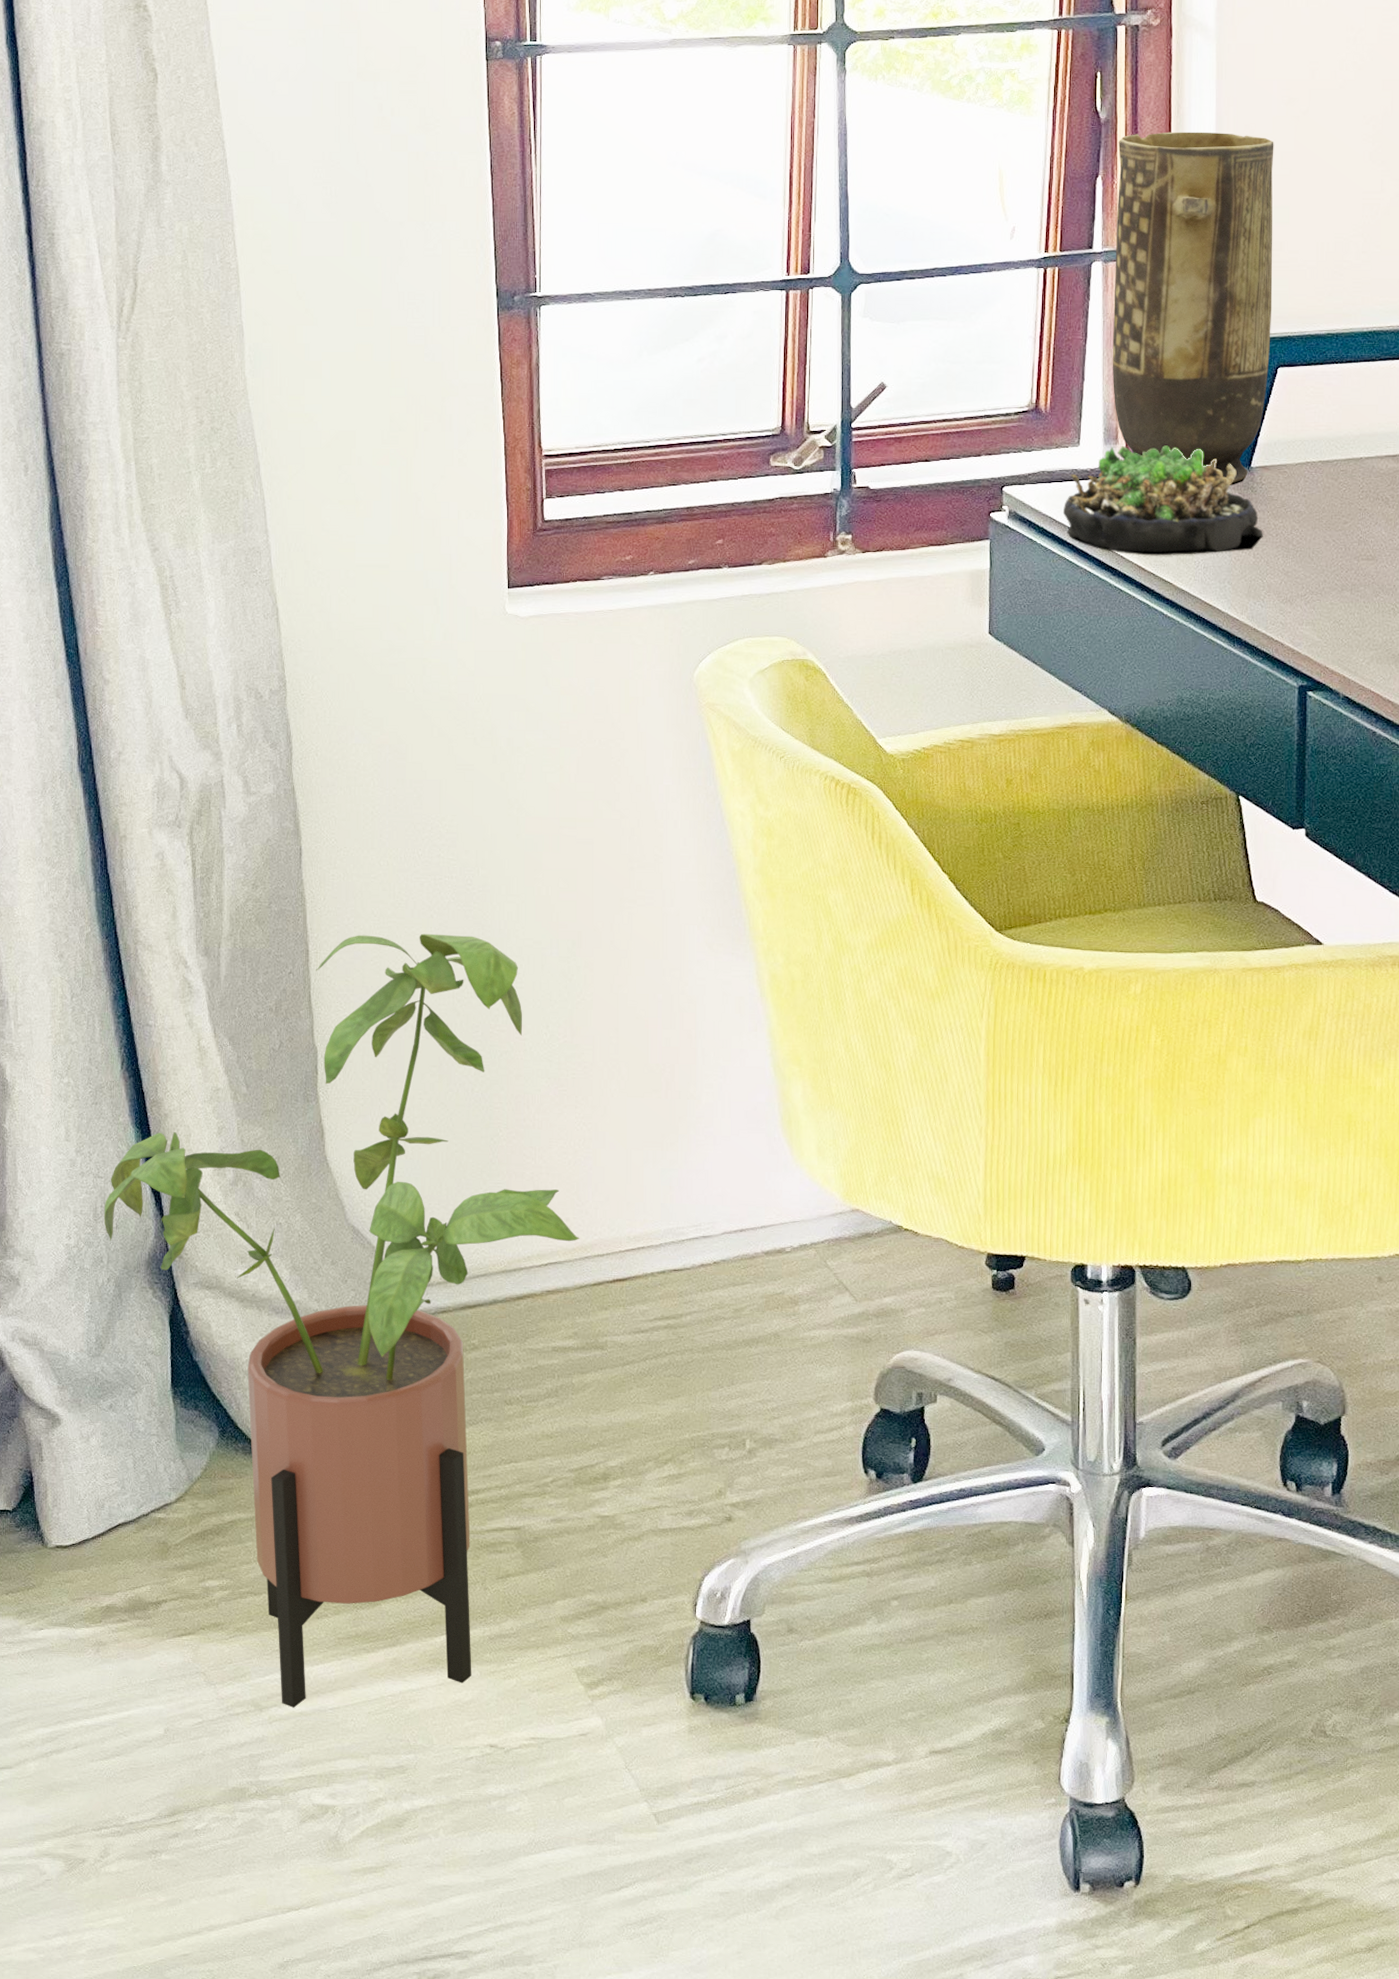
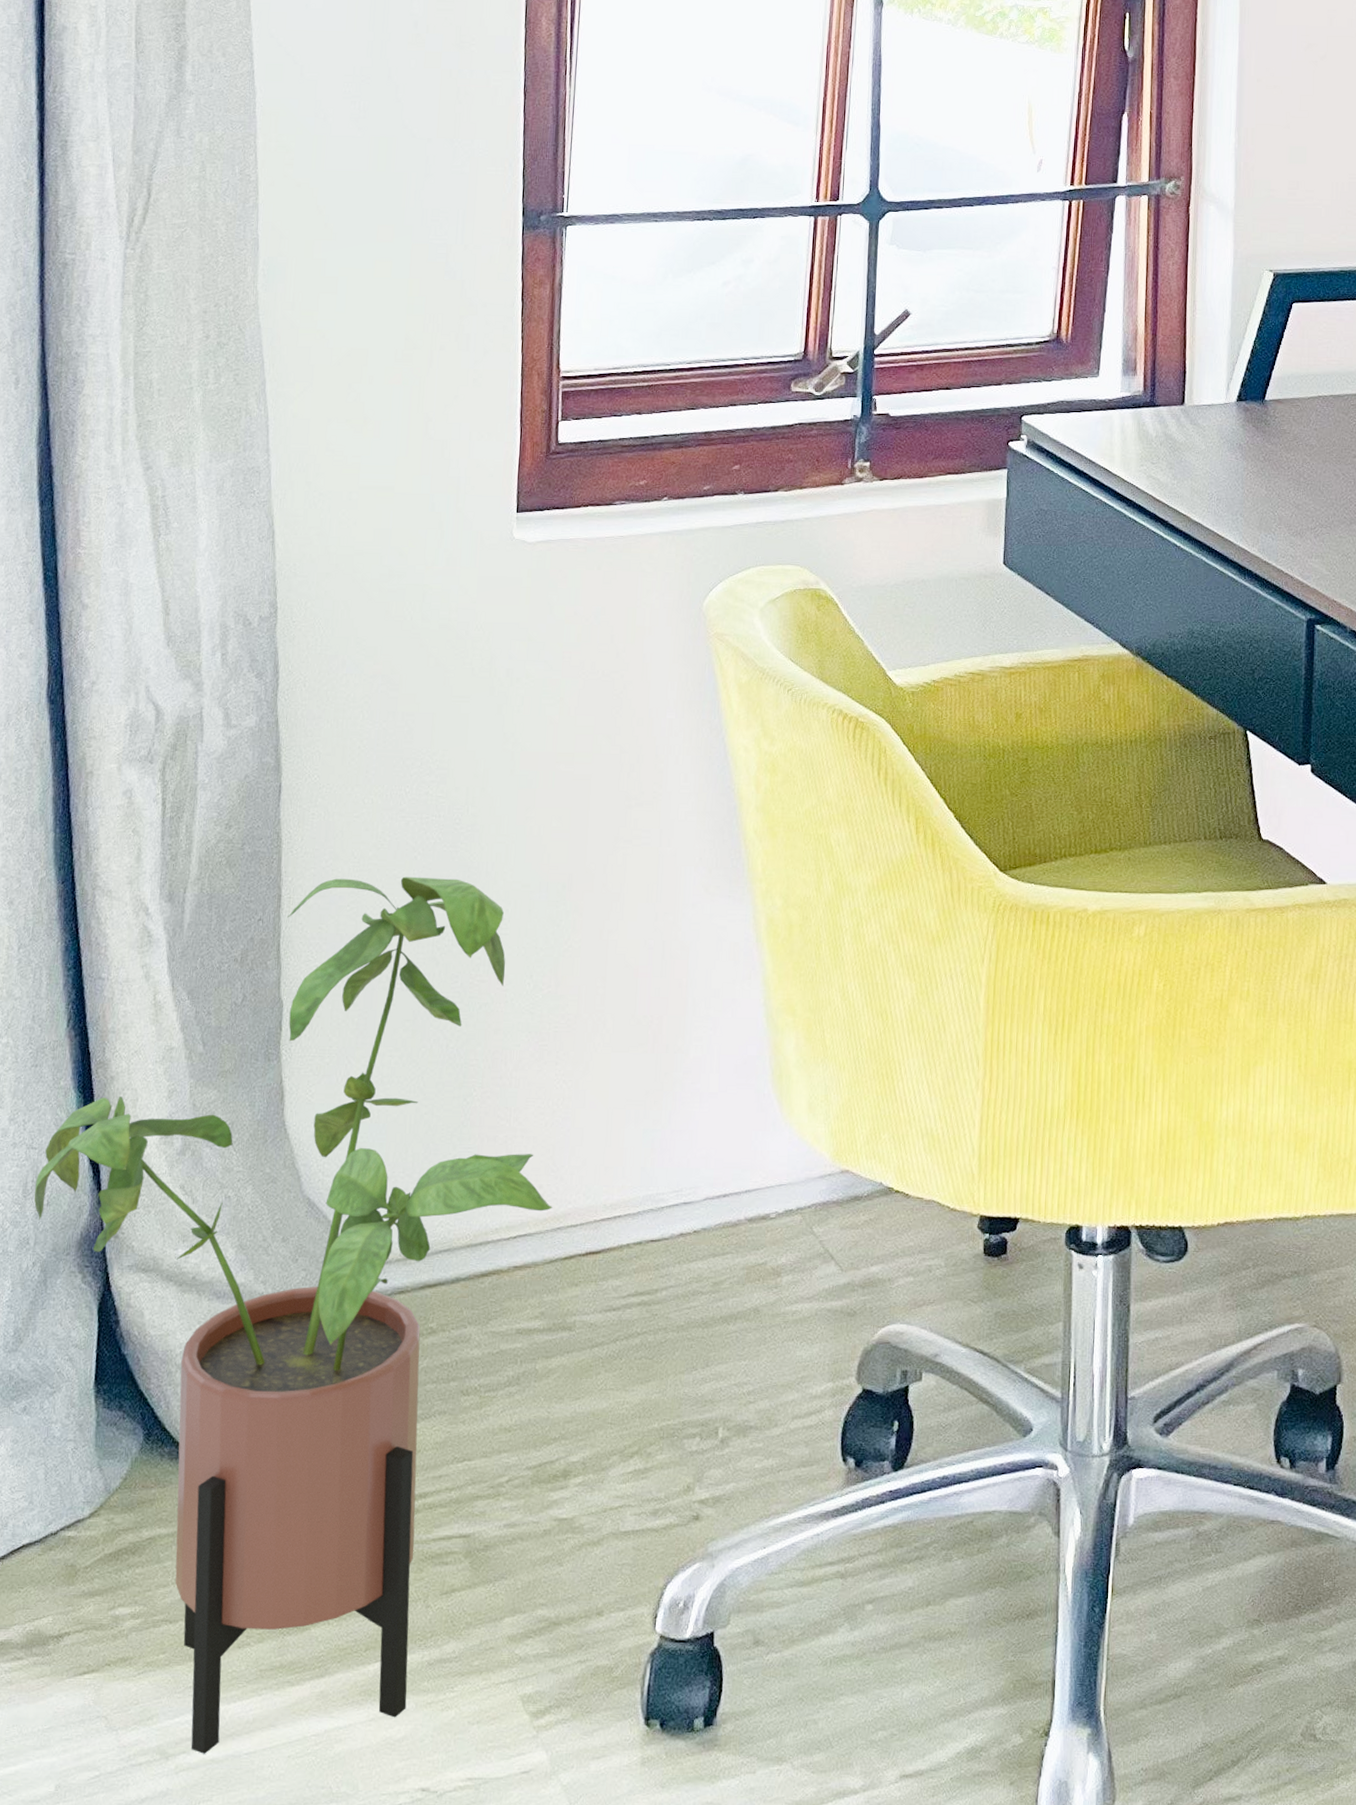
succulent plant: present [1062,445,1263,556] -> none [1080,377,1275,487]
vase: present [1112,132,1274,485] -> none [1132,72,1293,418]

